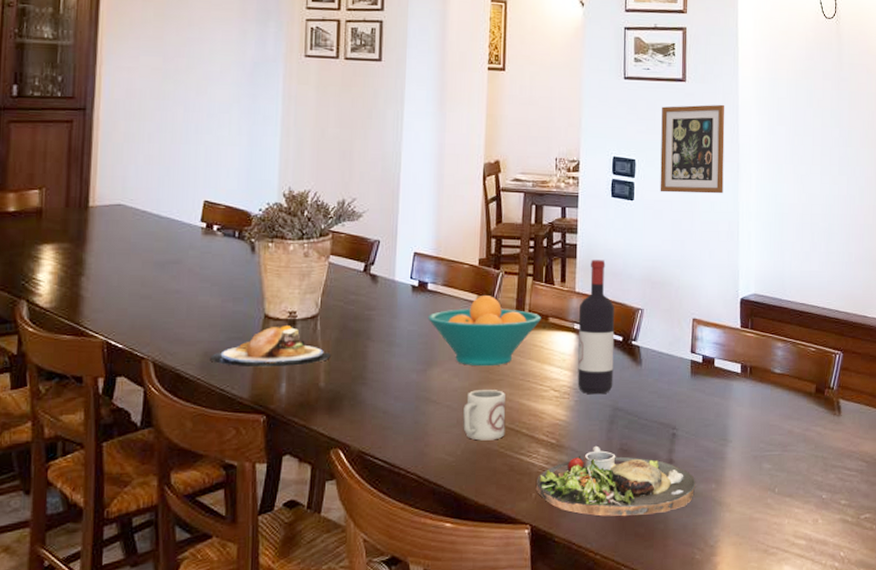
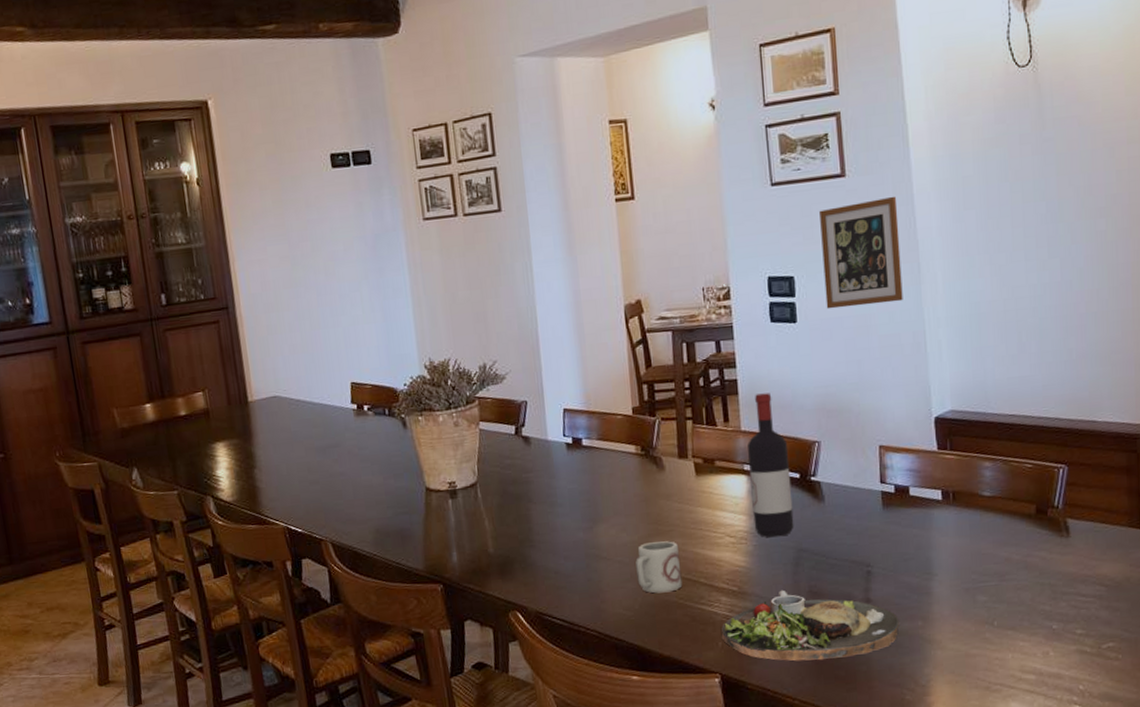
plate: present [210,326,331,368] -> none [382,496,495,541]
fruit bowl: present [427,296,542,367] -> none [586,445,708,519]

